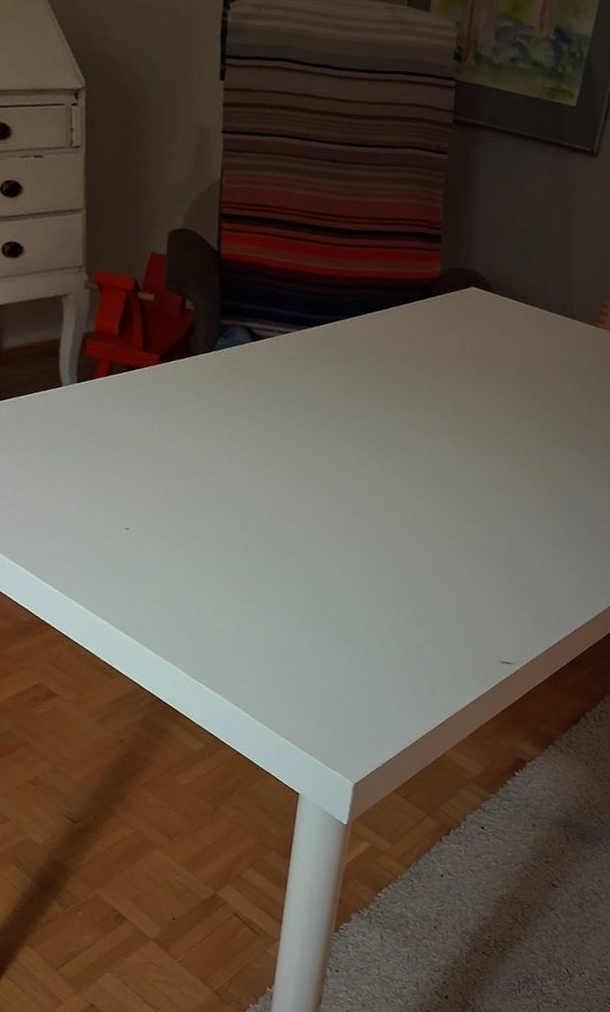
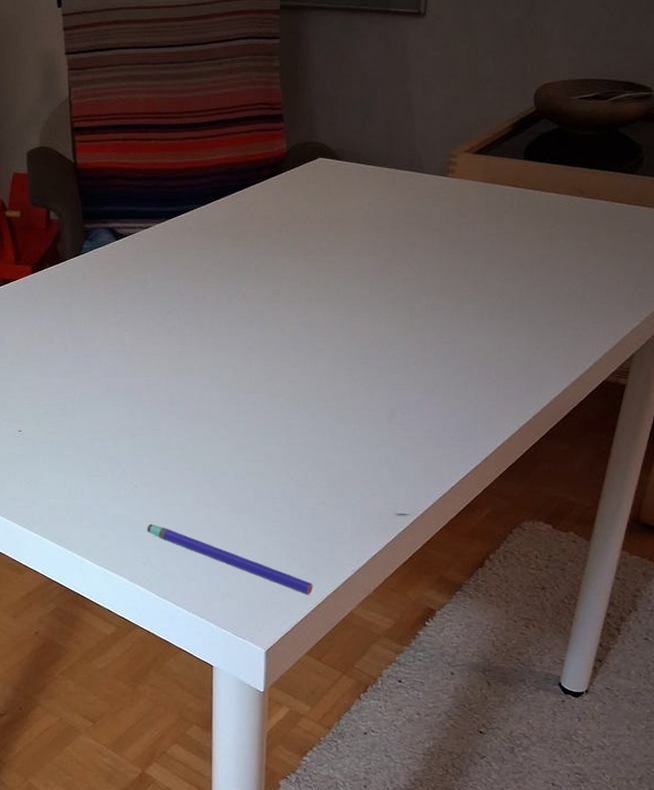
pen: none [248,642,410,733] -> present [147,523,313,596]

